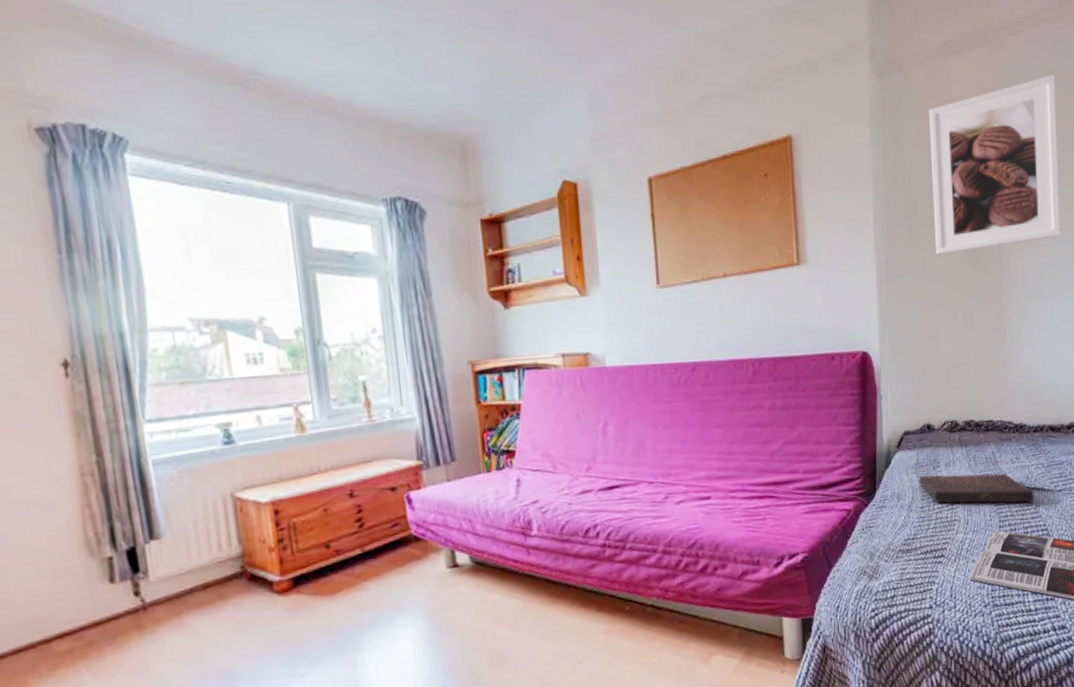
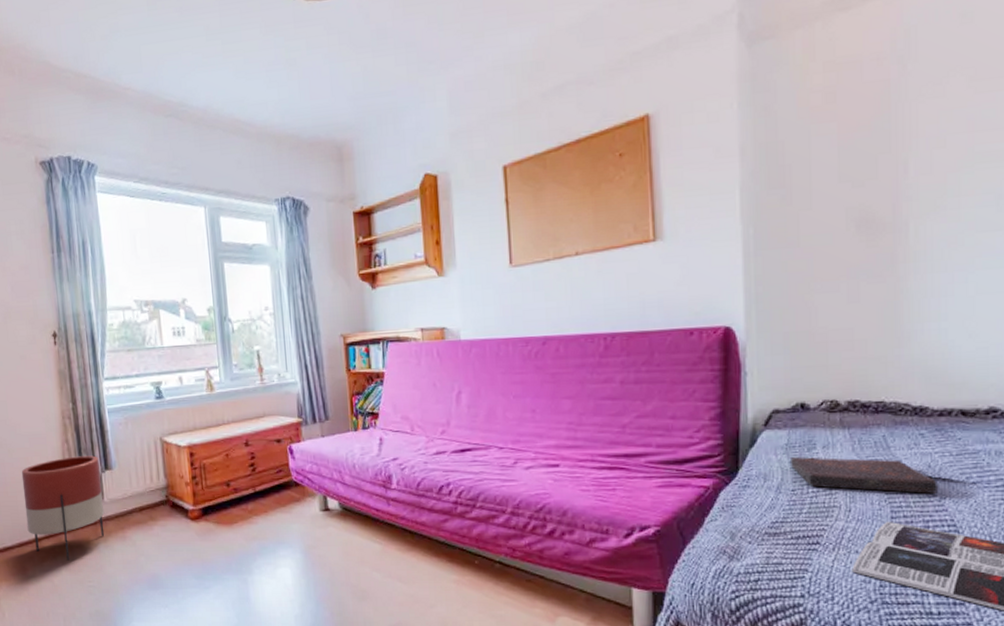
planter: none [15,522,151,665] -> present [21,455,105,561]
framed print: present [929,74,1062,255] -> none [808,17,980,225]

